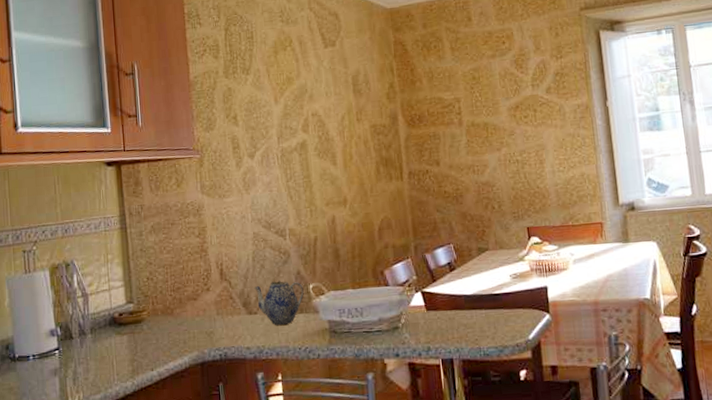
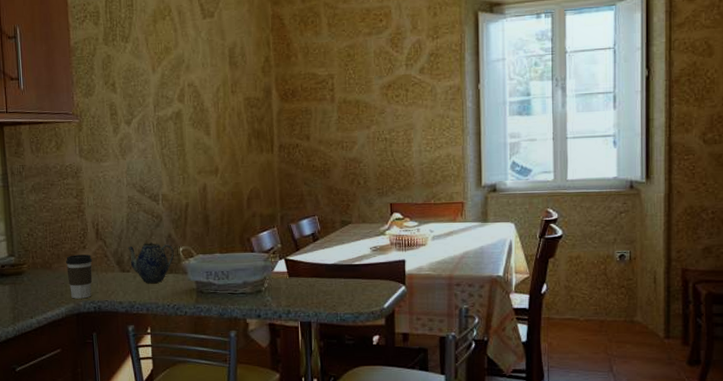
coffee cup: none [188,297,217,347] -> present [65,254,93,299]

